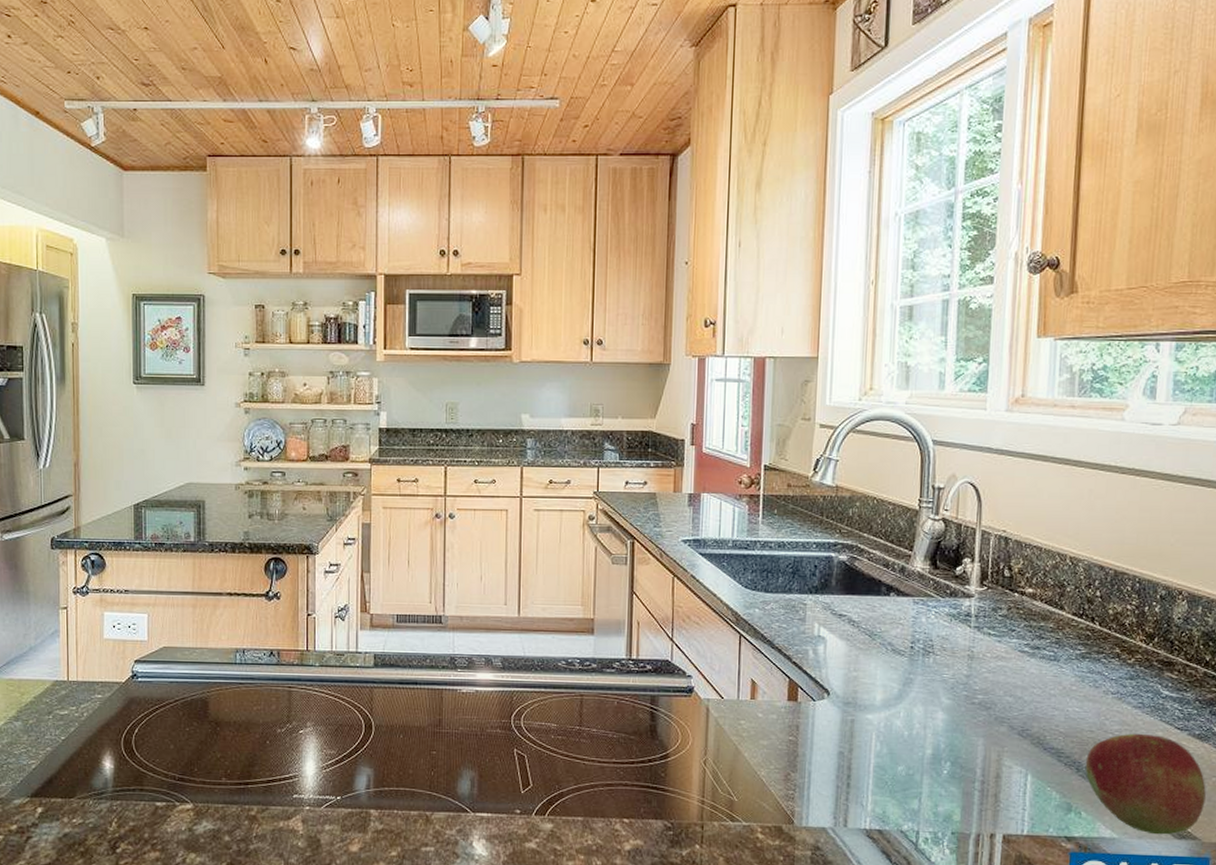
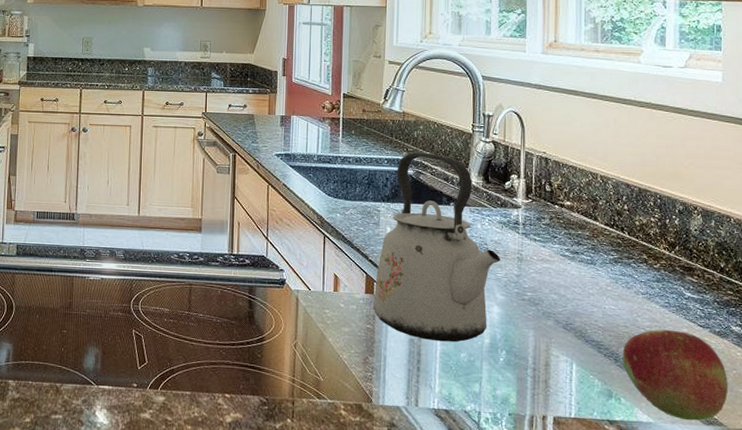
kettle: none [796,533,948,754] -> present [373,152,501,342]

